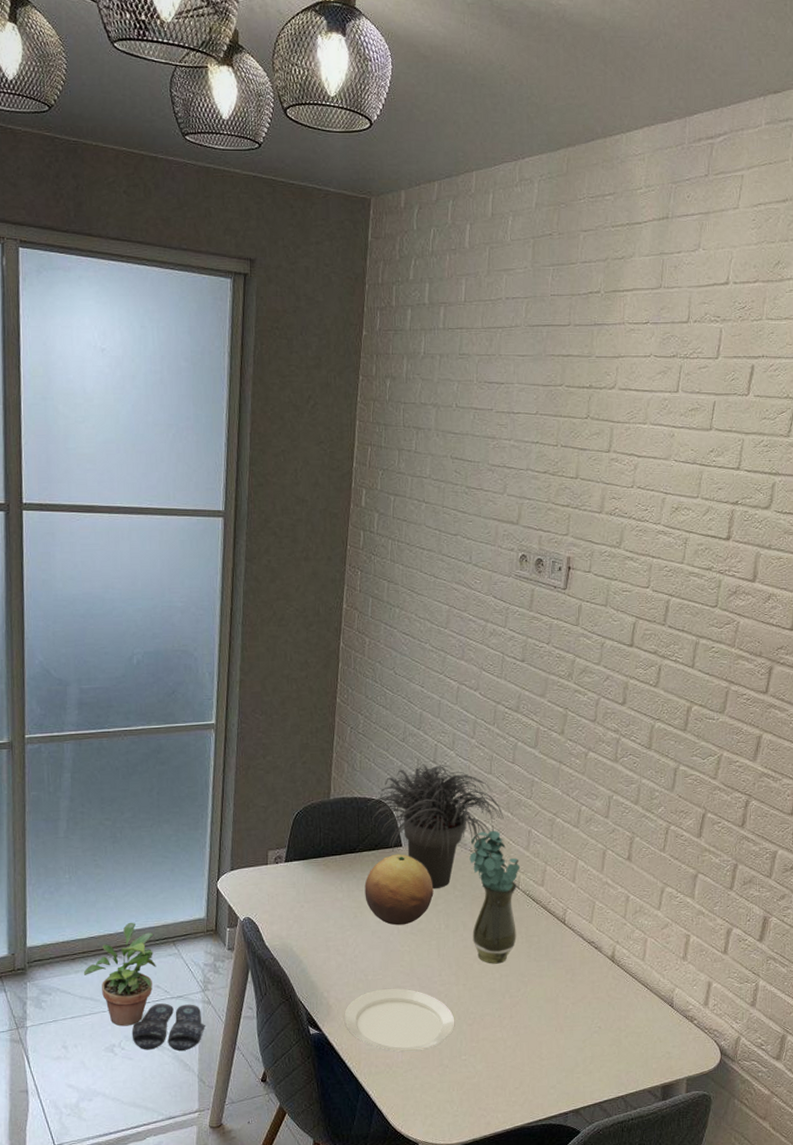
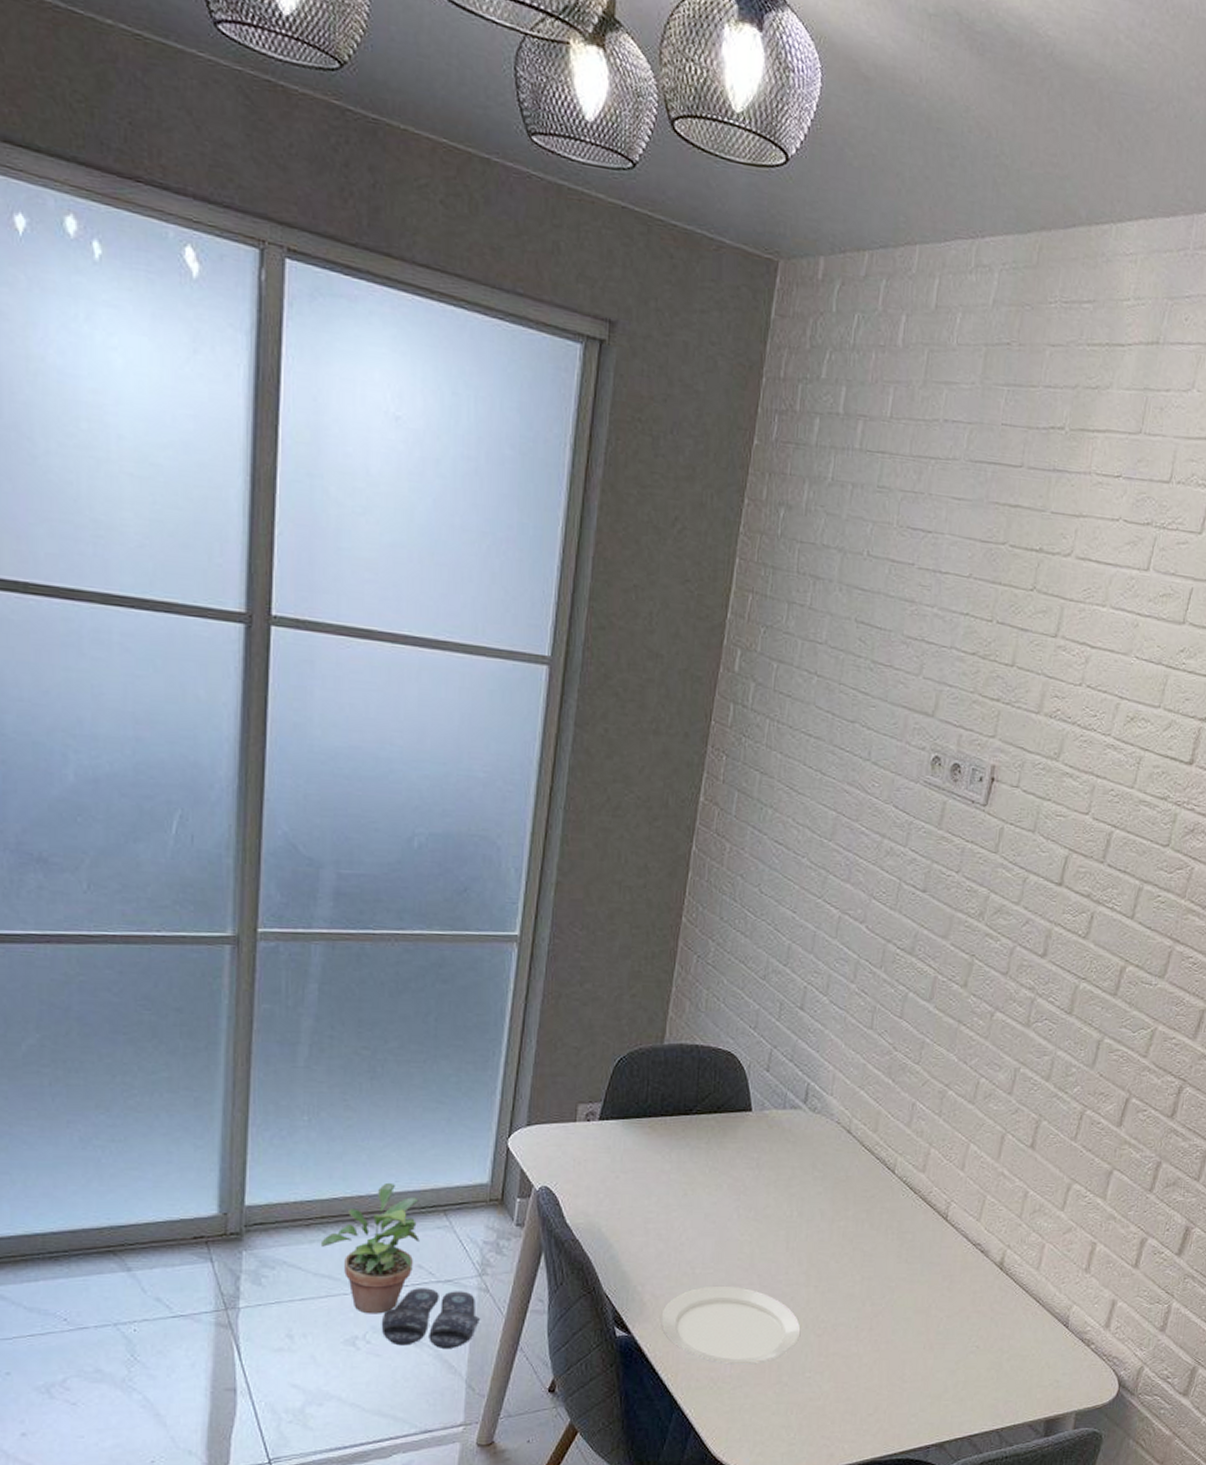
fruit: present [364,854,434,925] -> none [699,1120,788,1209]
potted plant: present [368,764,504,888] -> none [712,1010,883,1166]
vase: present [469,825,521,964] -> none [831,1093,899,1264]

